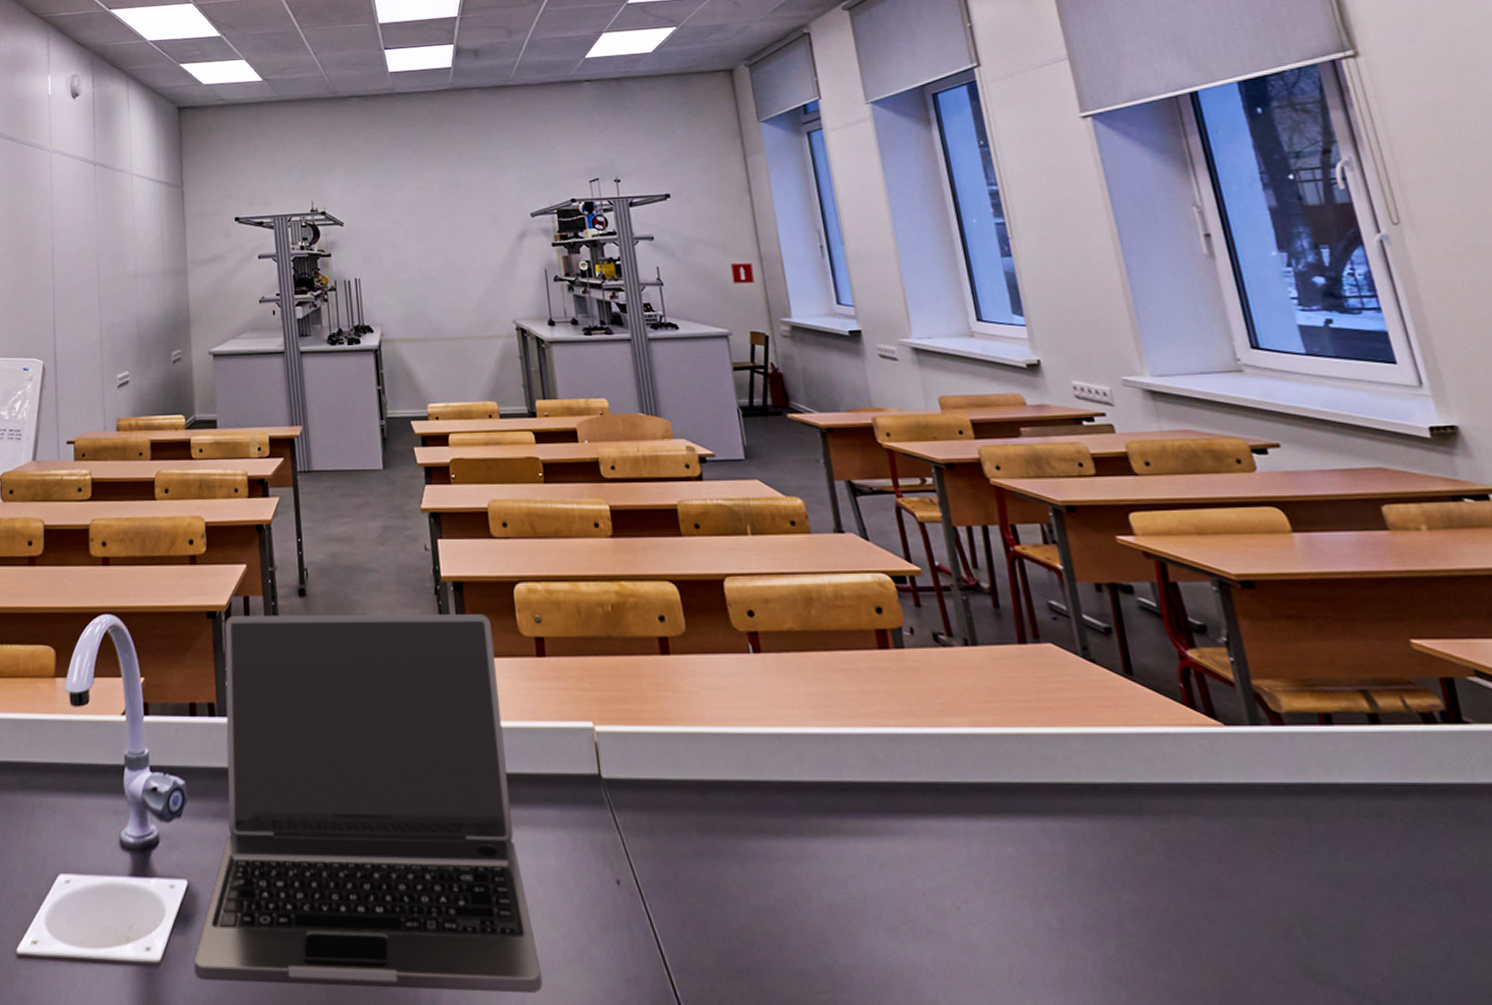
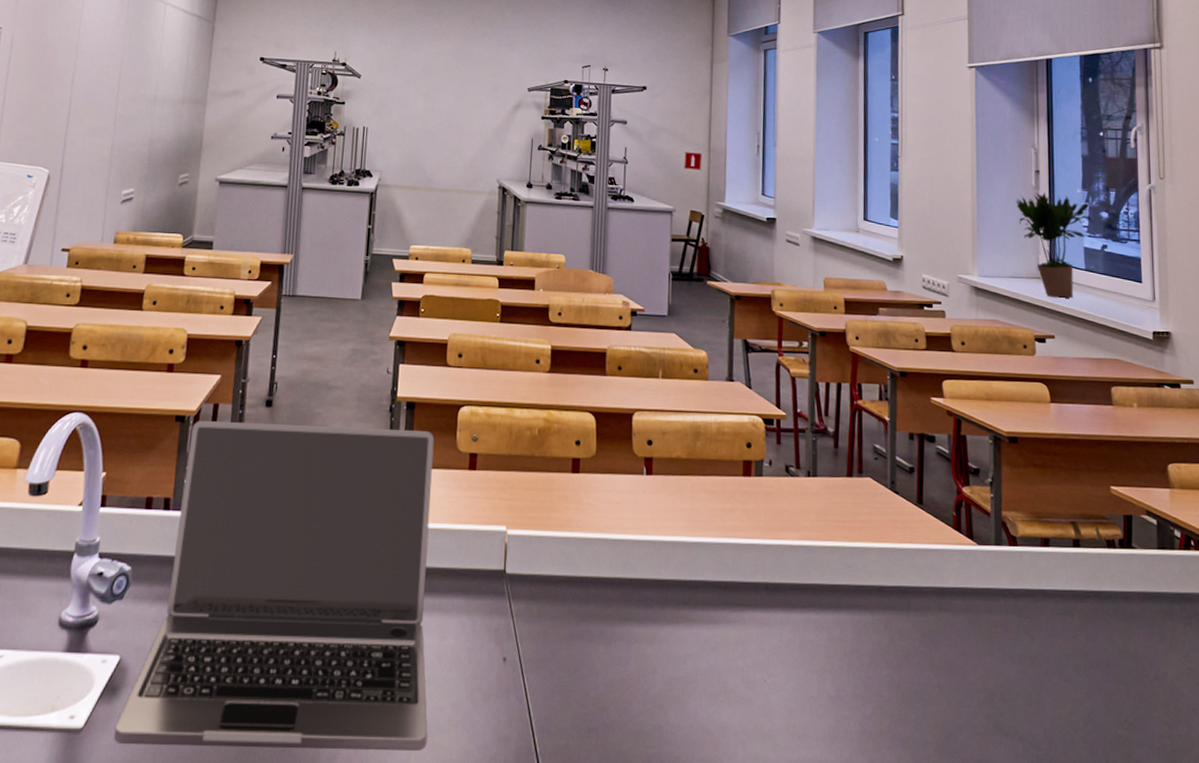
potted plant: none [1184,260,1305,395] -> present [1016,192,1094,299]

